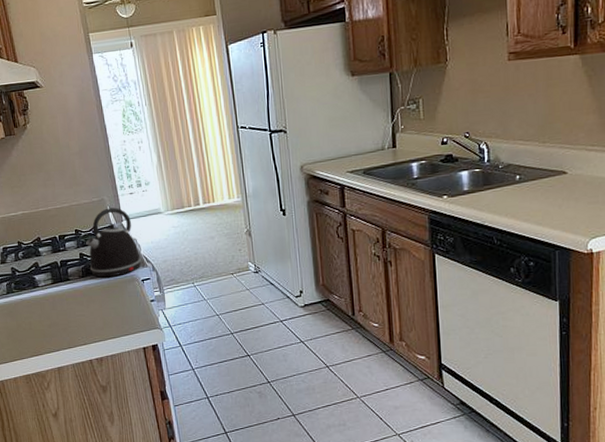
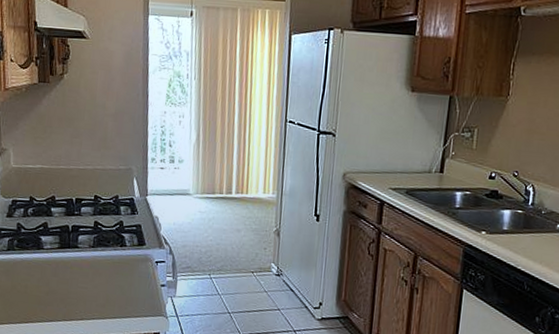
kettle: present [86,207,142,278] -> none [102,179,159,253]

